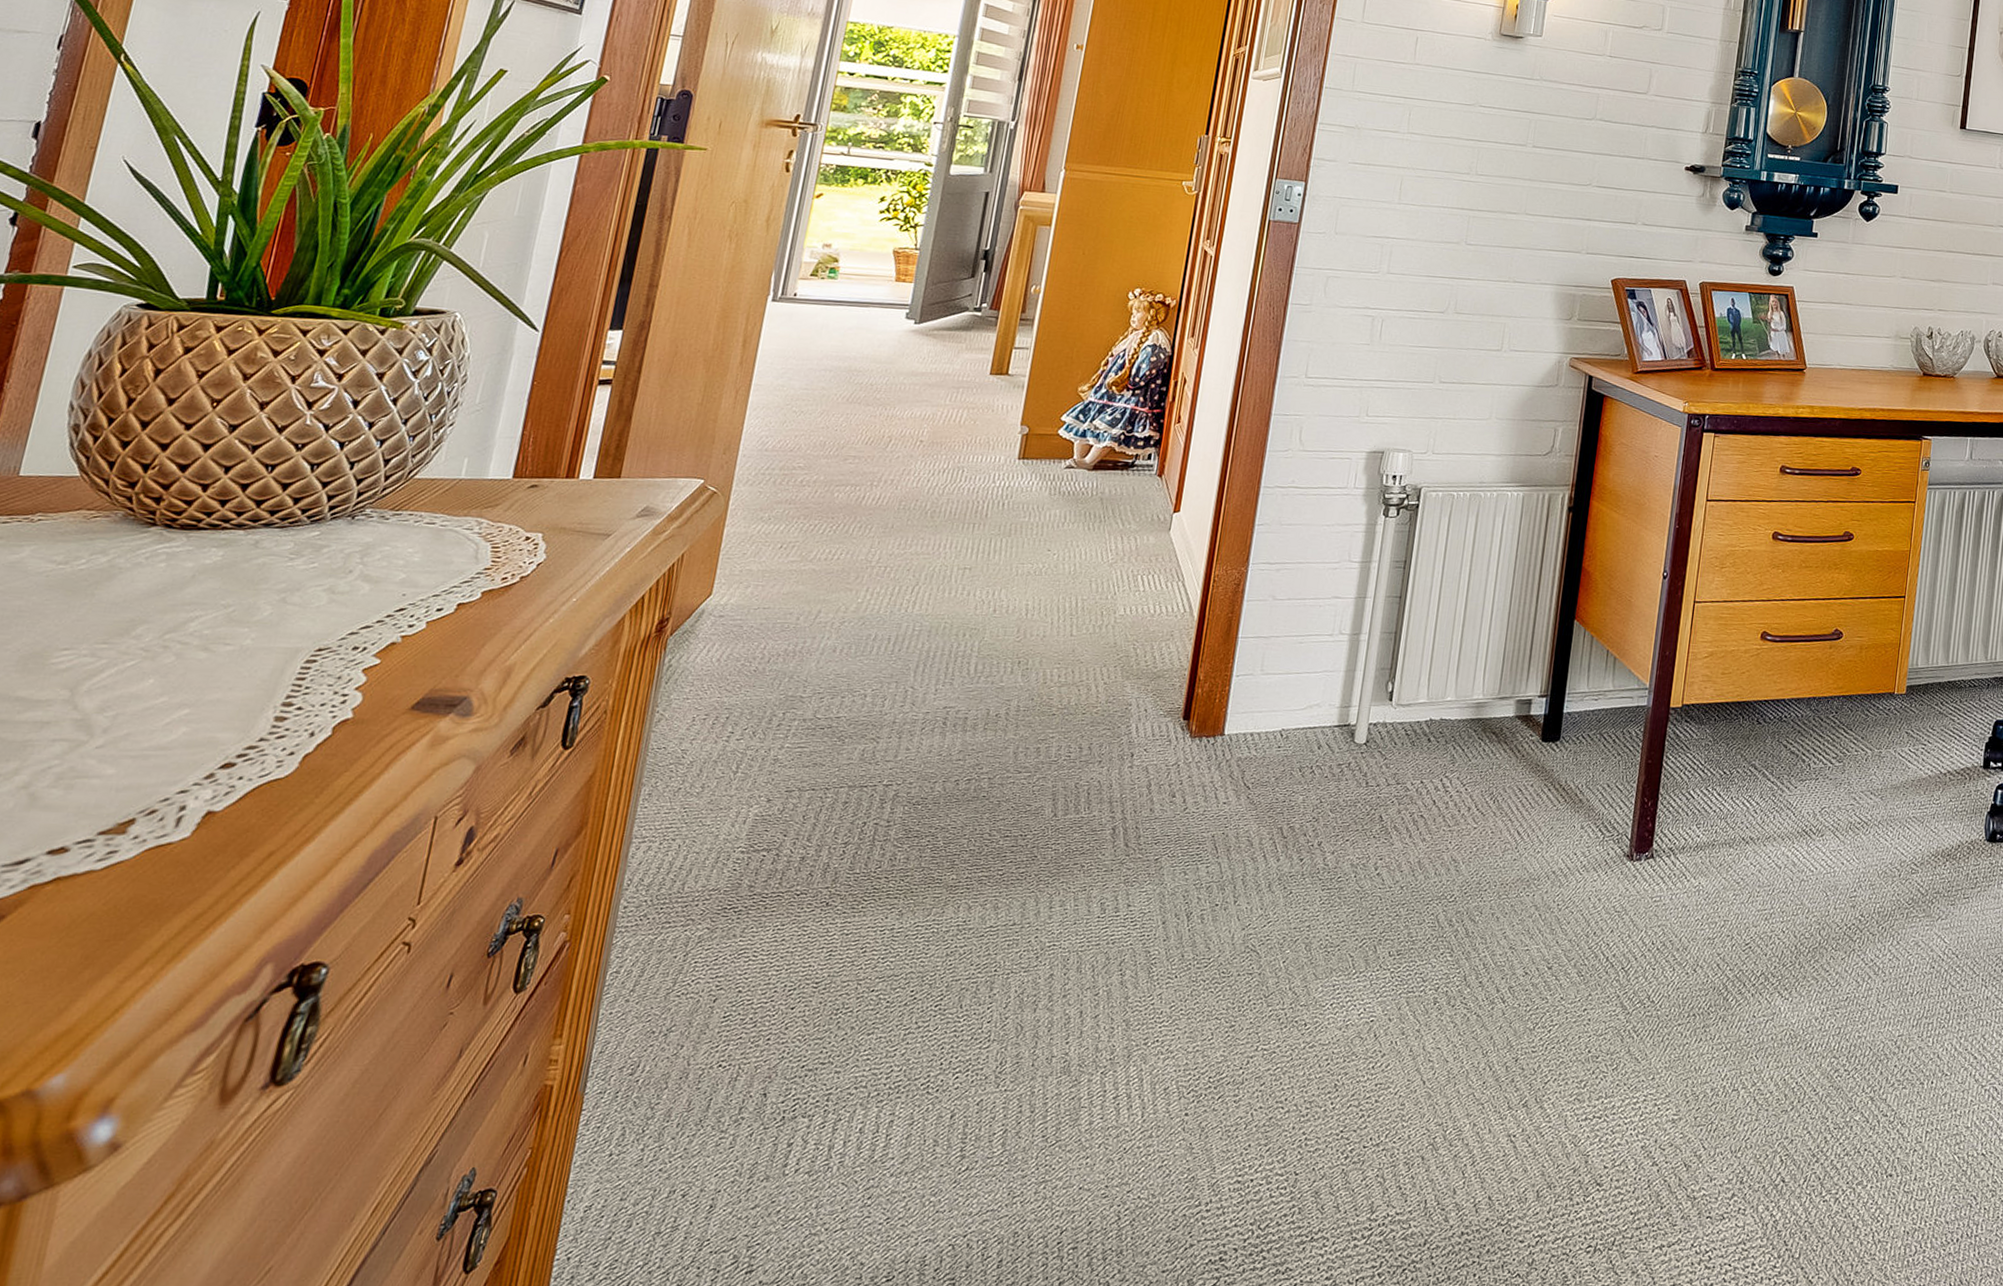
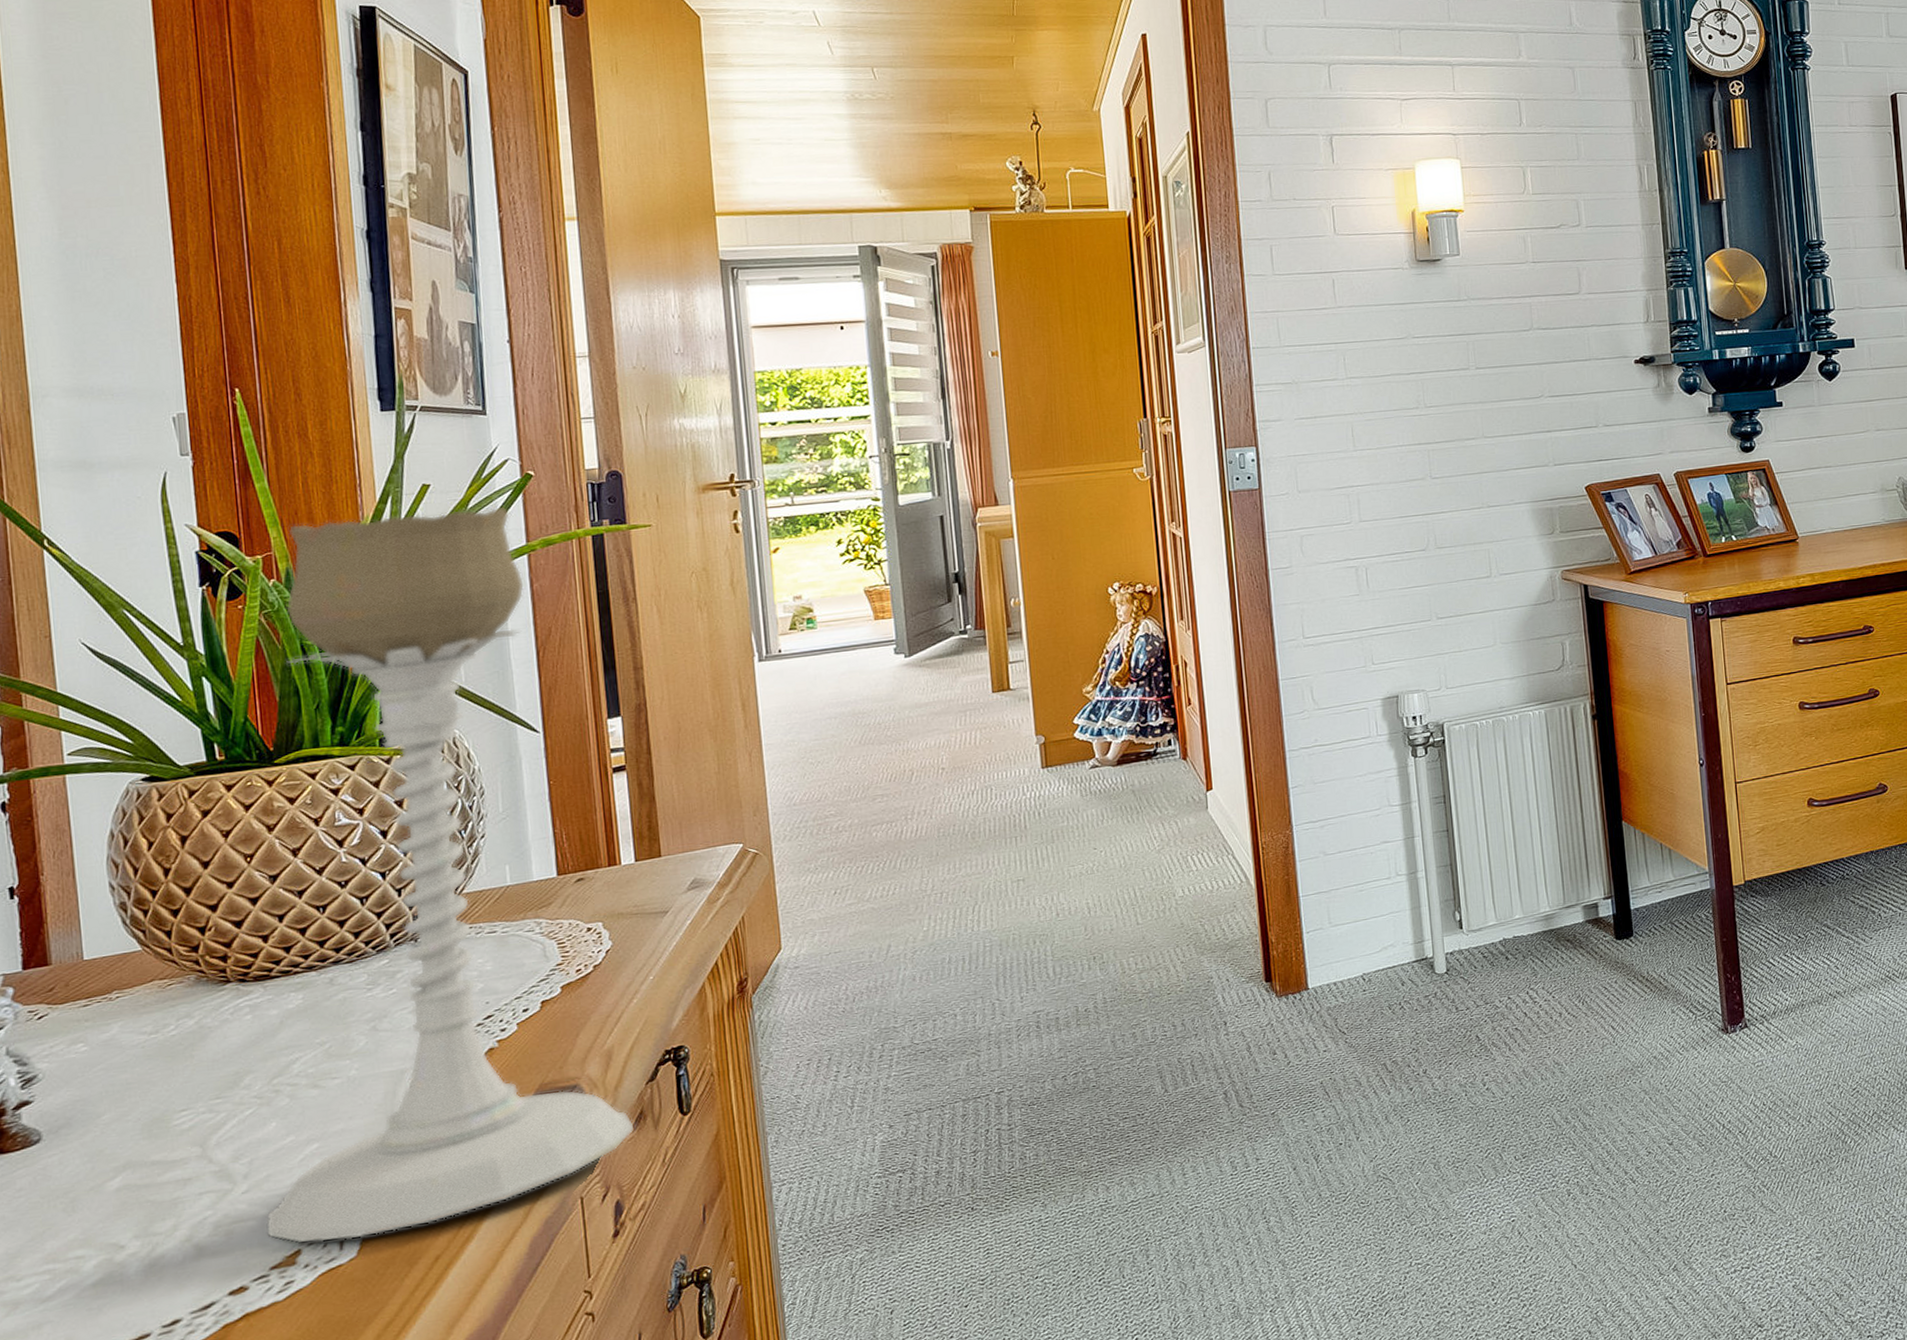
candle holder: none [106,85,576,818] -> present [265,506,634,1244]

